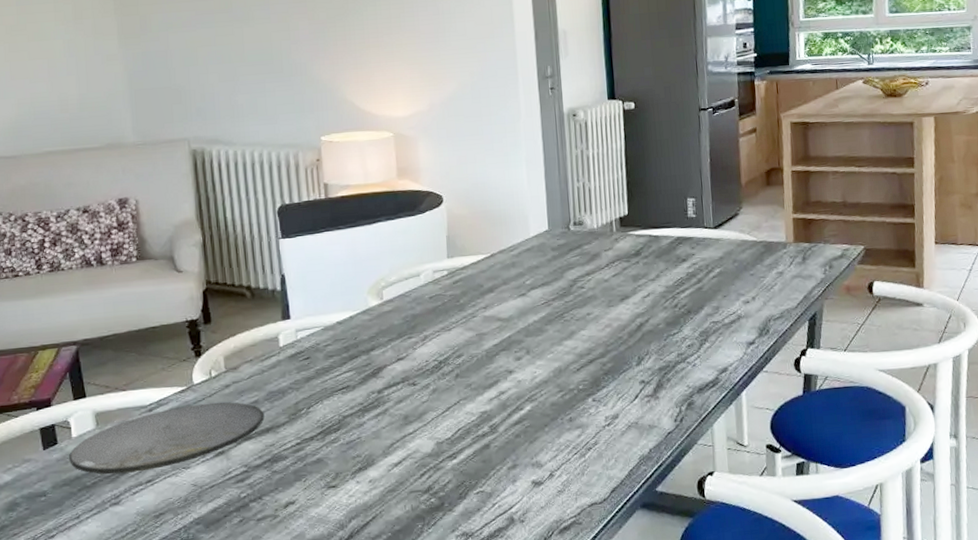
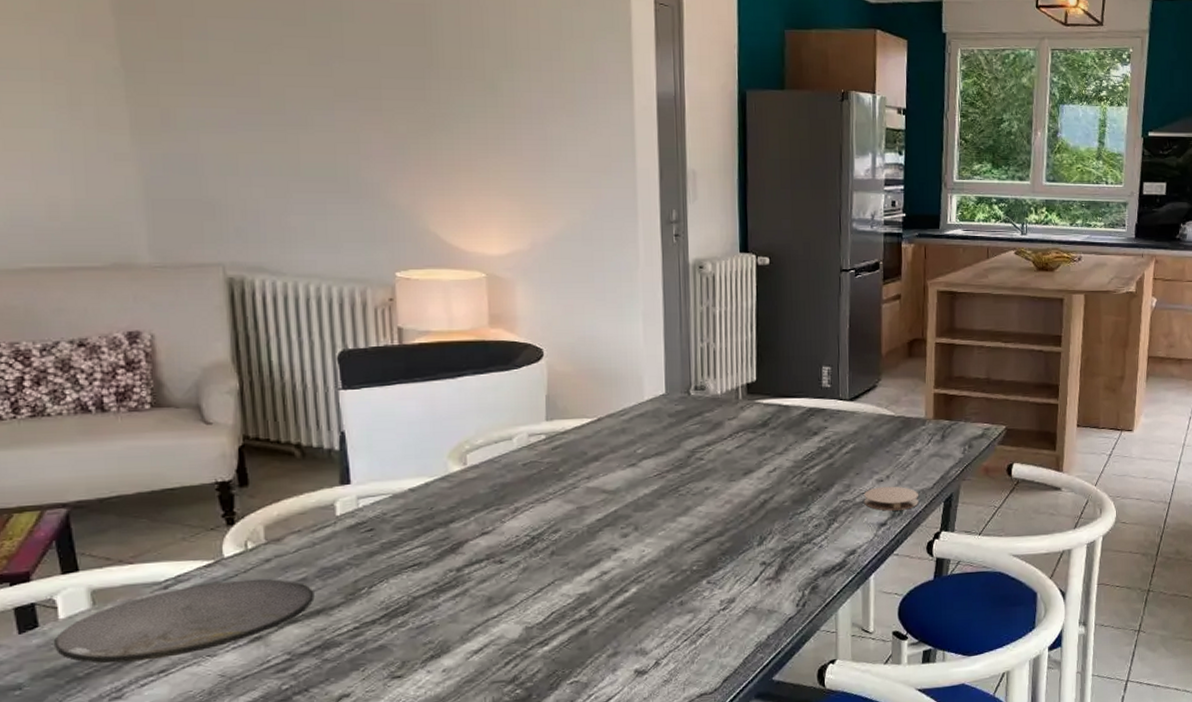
coaster: none [731,307,784,331] -> present [863,486,919,511]

